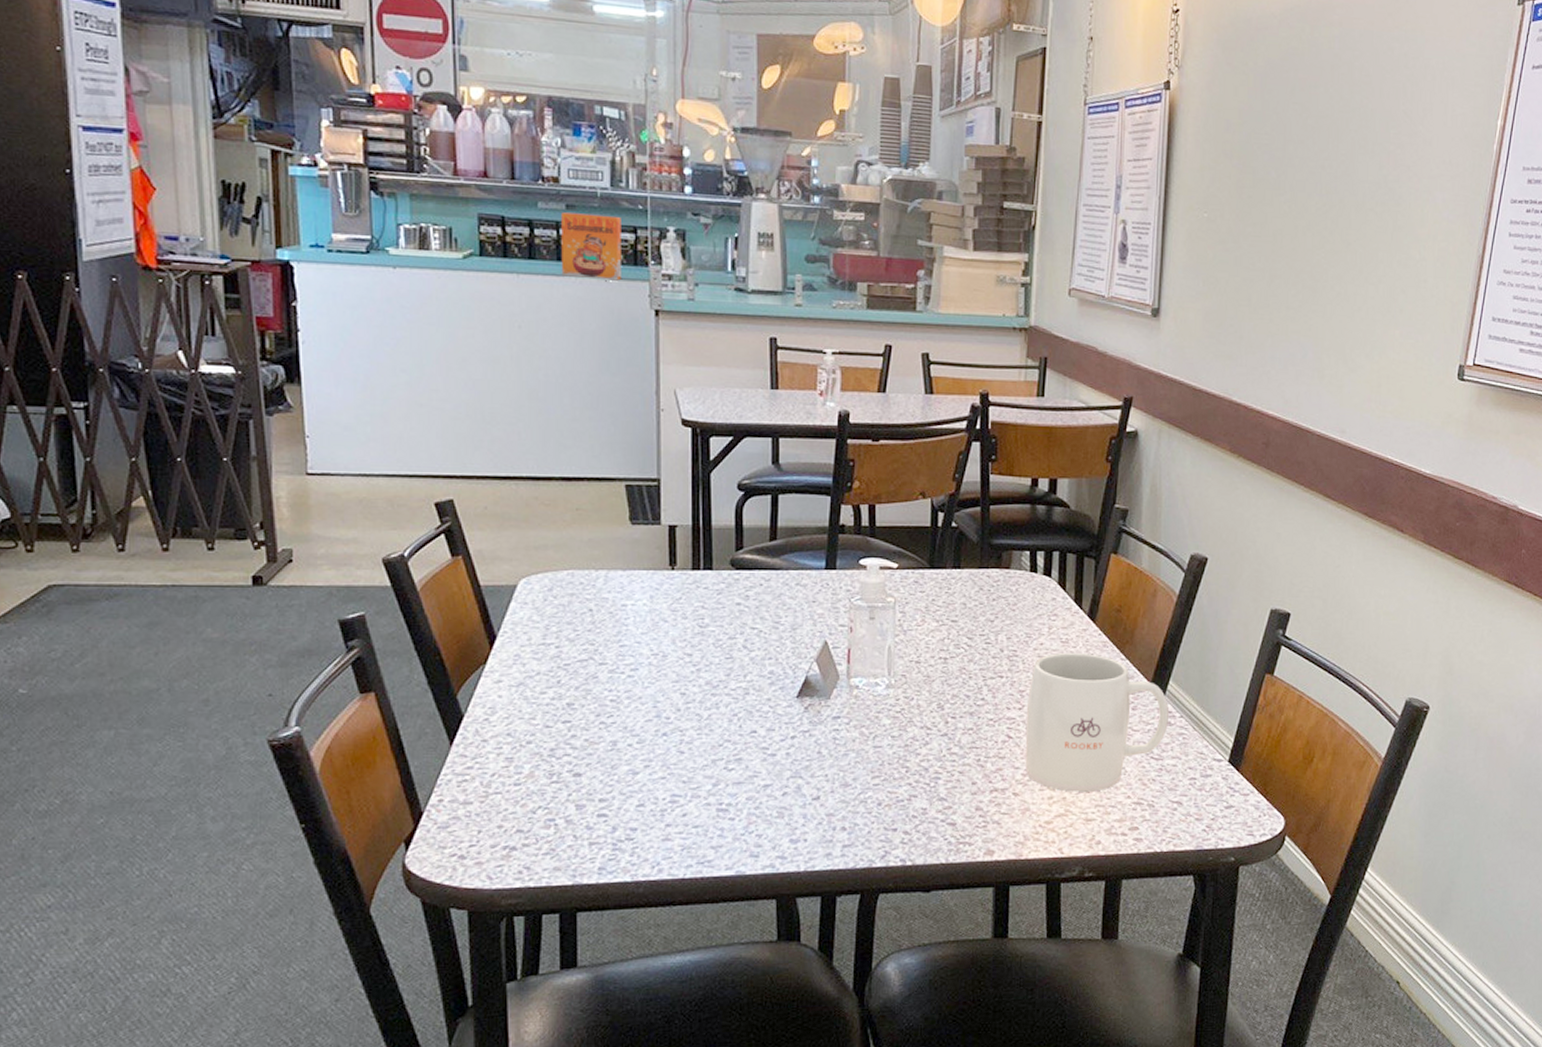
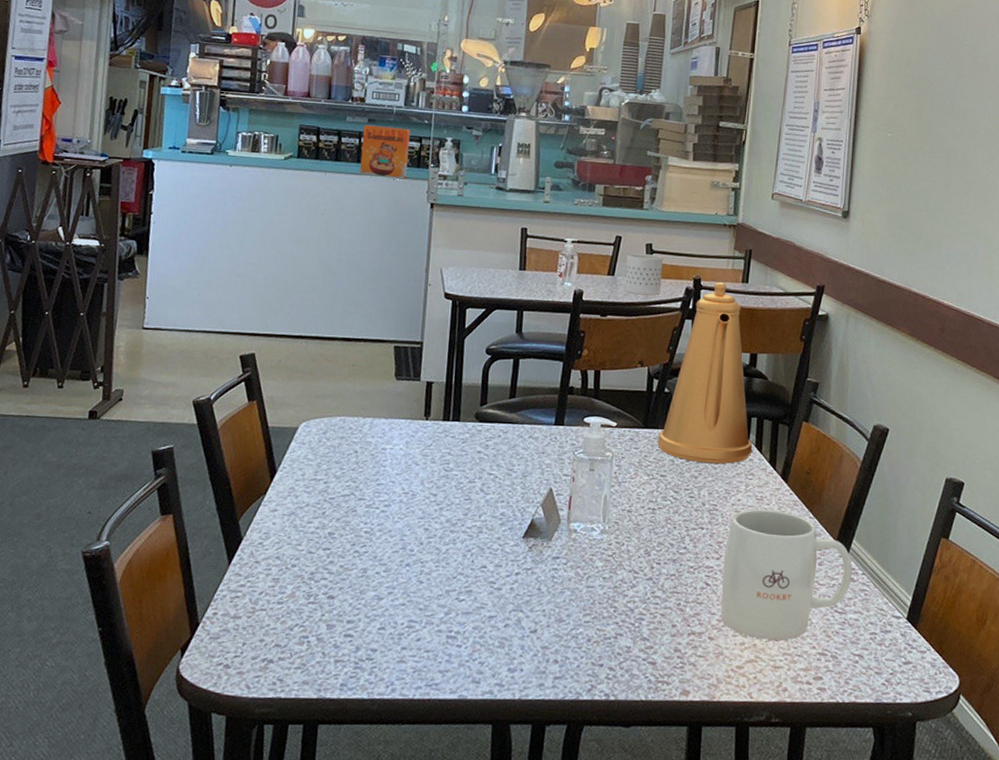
mug: none [898,365,943,415] -> present [624,253,663,296]
coffee pot: none [946,397,1055,606] -> present [657,282,753,464]

